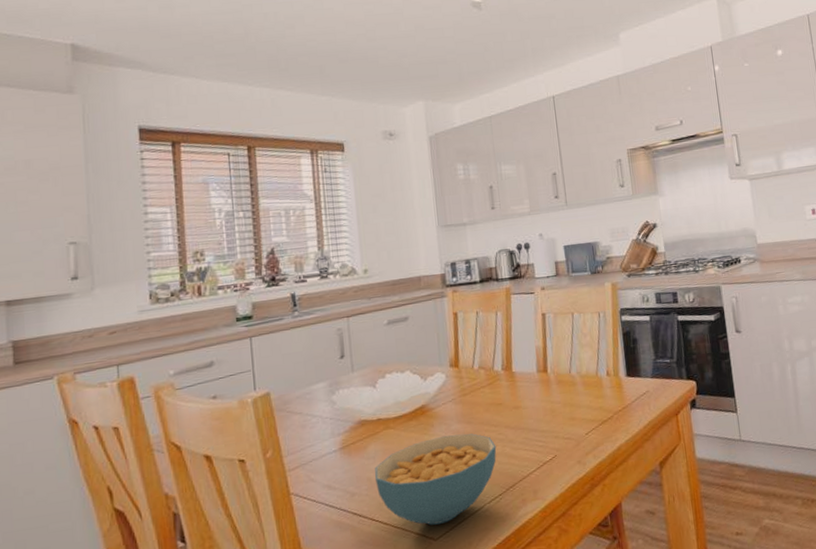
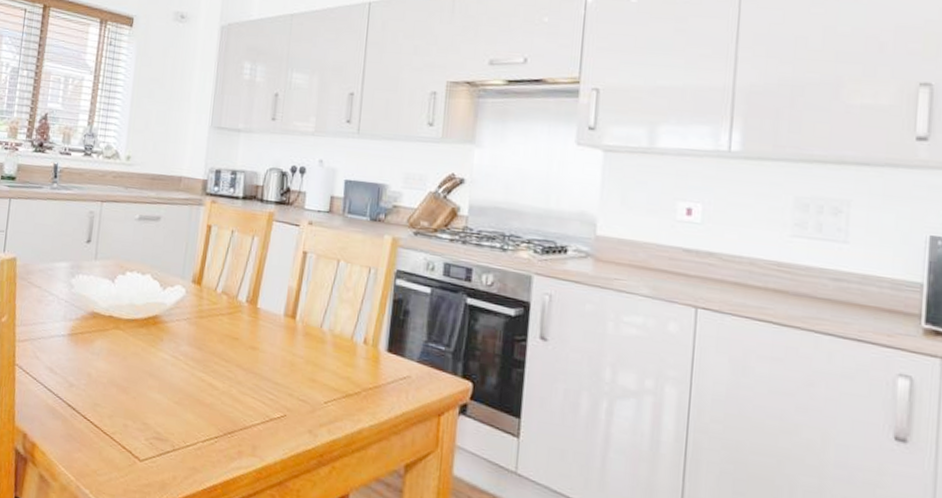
cereal bowl: present [374,433,497,525] -> none [94,352,223,447]

